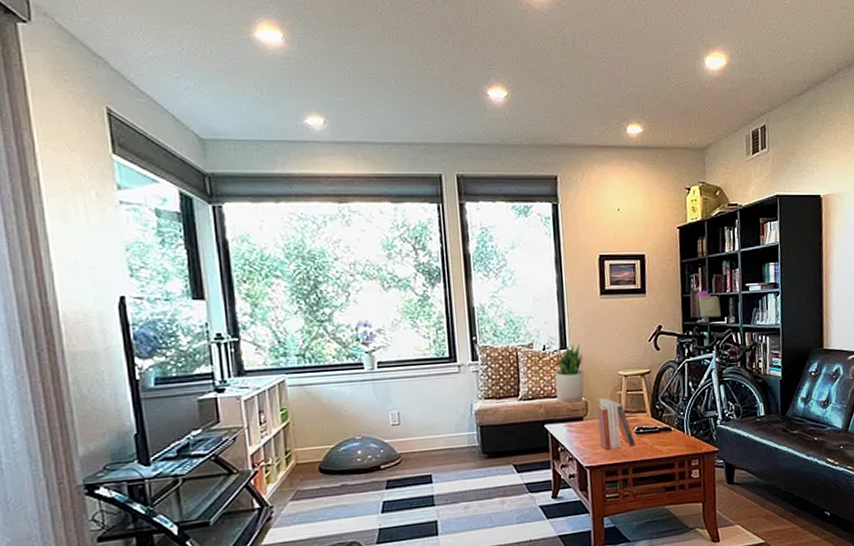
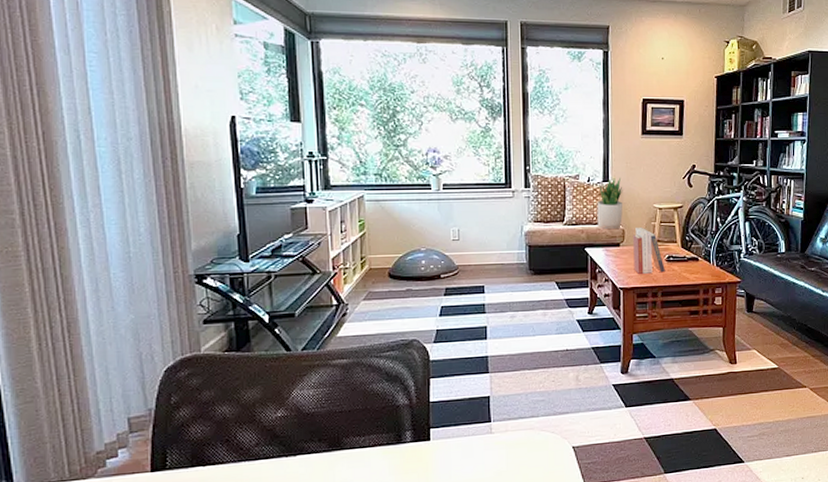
books: present [690,289,721,319] -> none [723,135,750,161]

